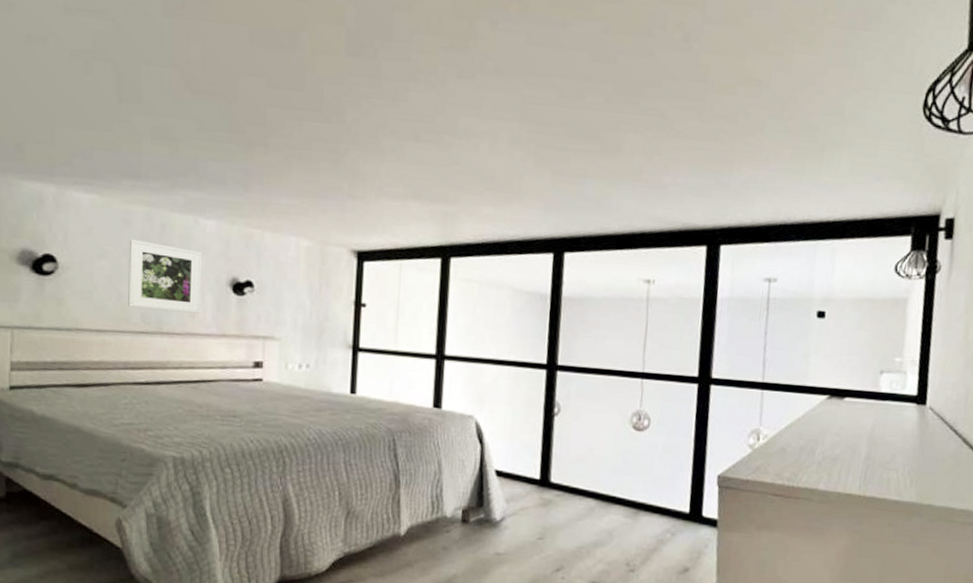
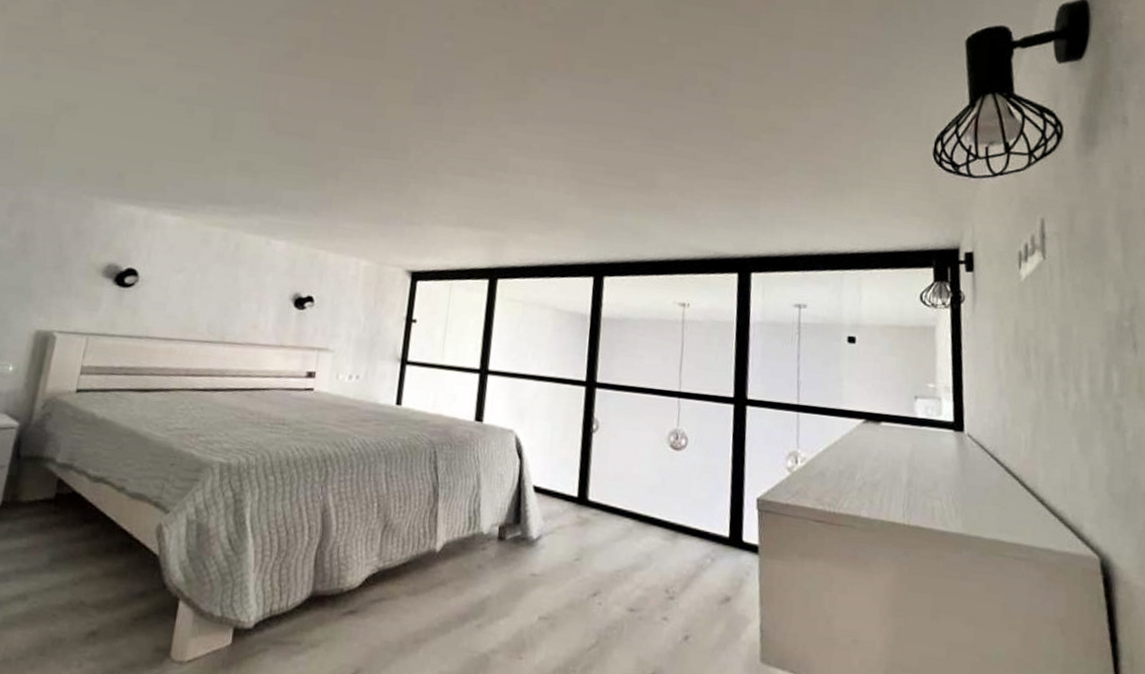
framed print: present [128,239,203,314] -> none [197,256,271,326]

